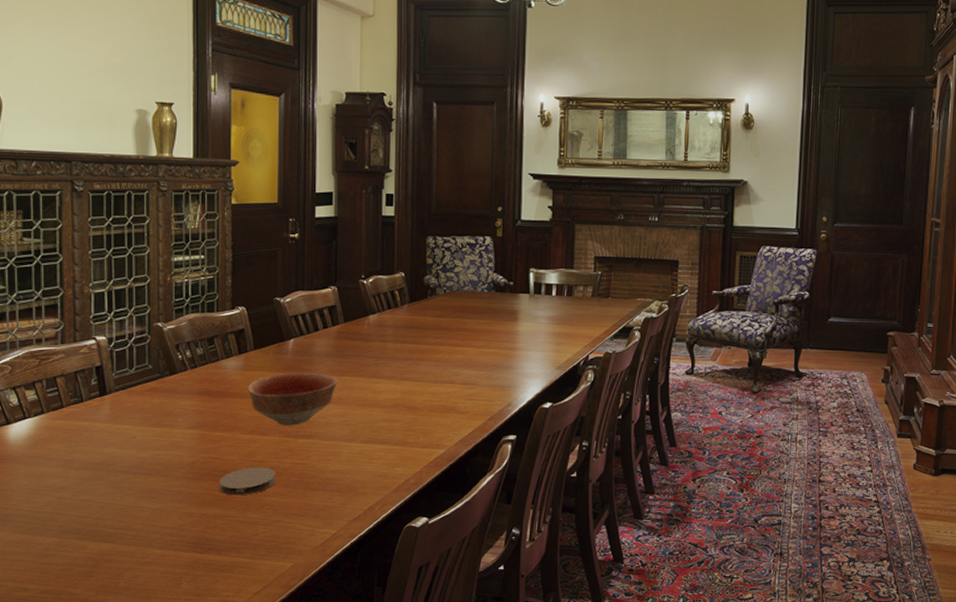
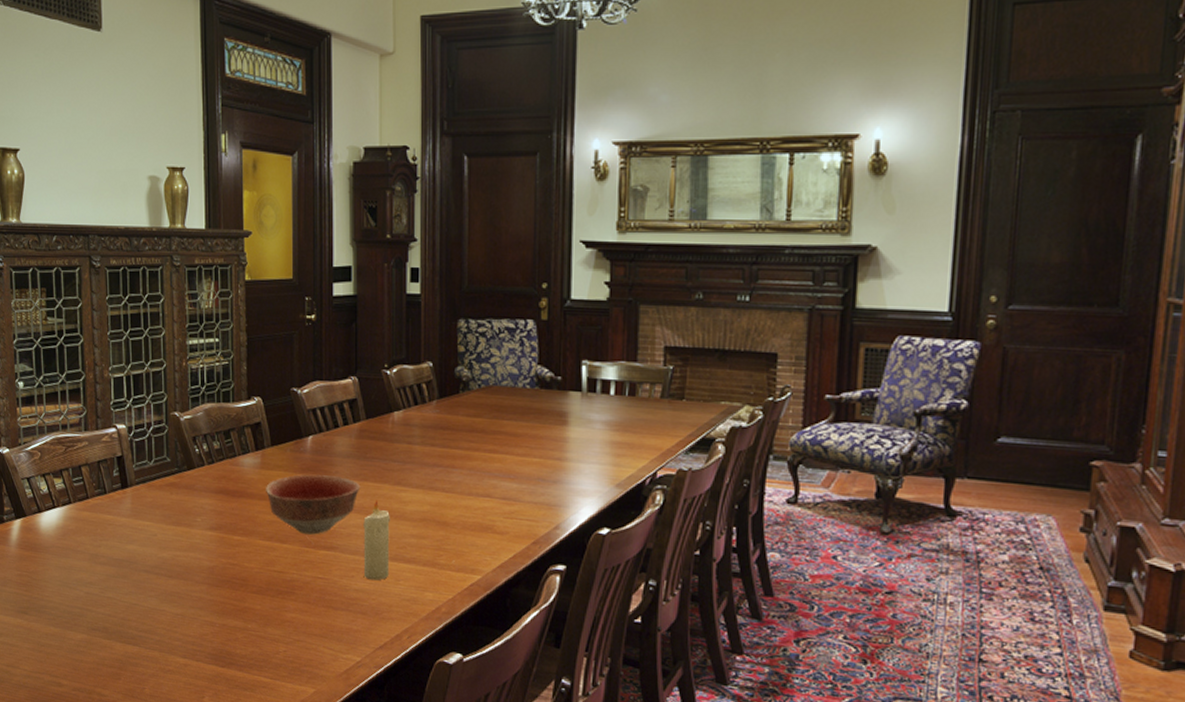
coaster: present [219,467,276,496] -> none [238,577,296,609]
candle: none [340,391,365,461] -> present [363,500,390,581]

